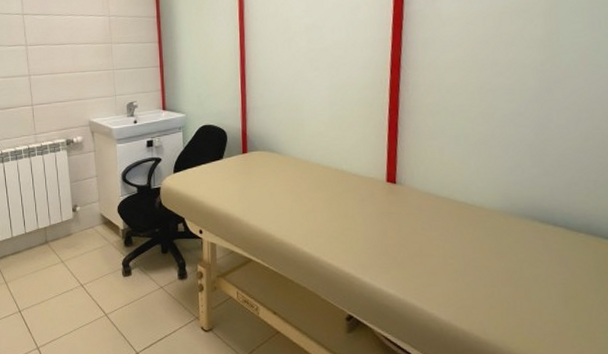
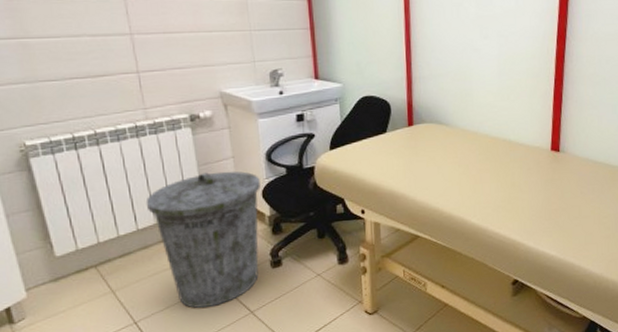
trash can: none [32,188,117,305] -> present [145,171,261,308]

